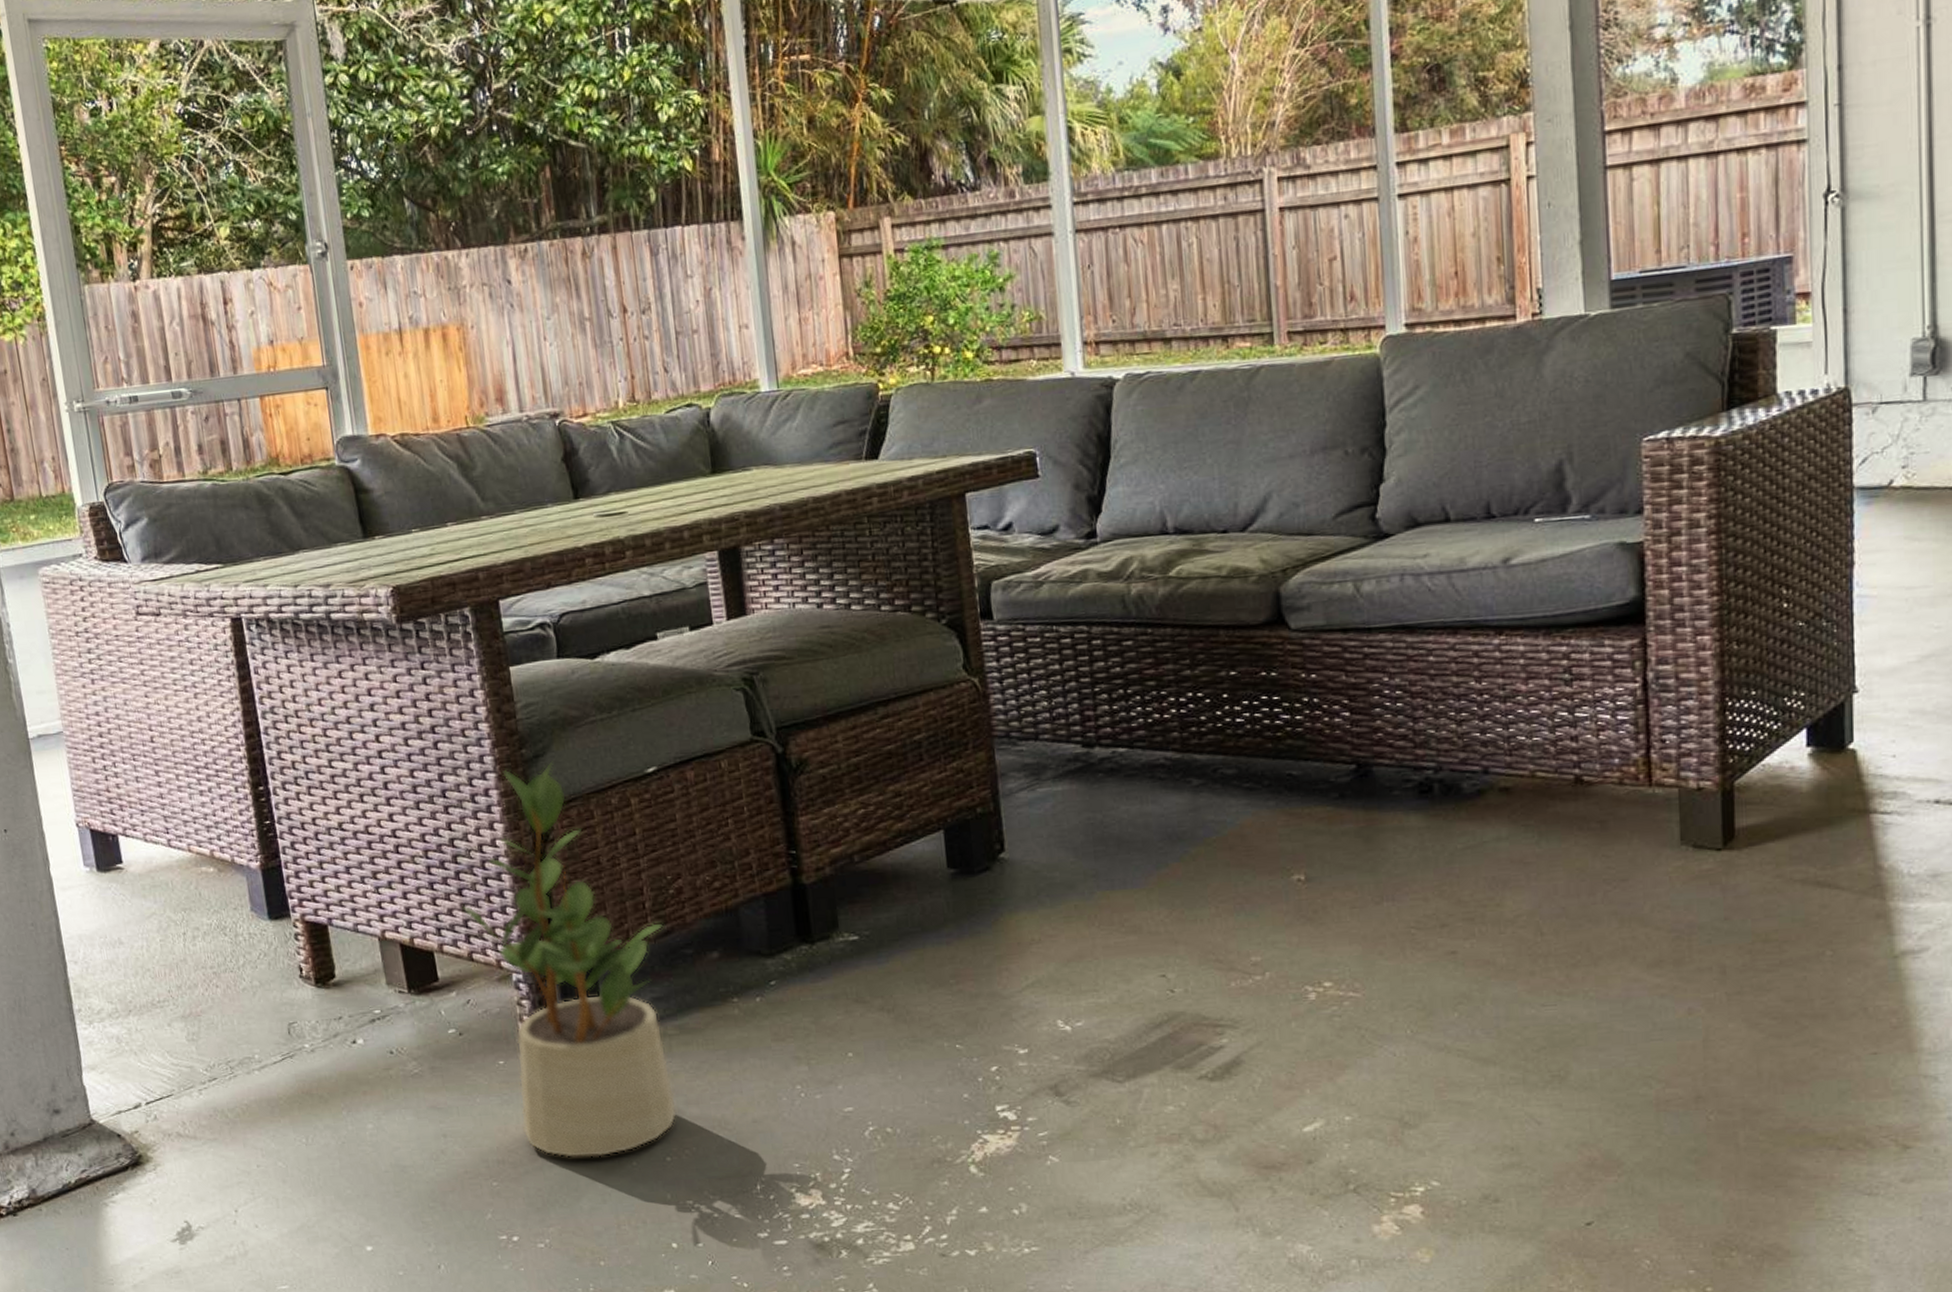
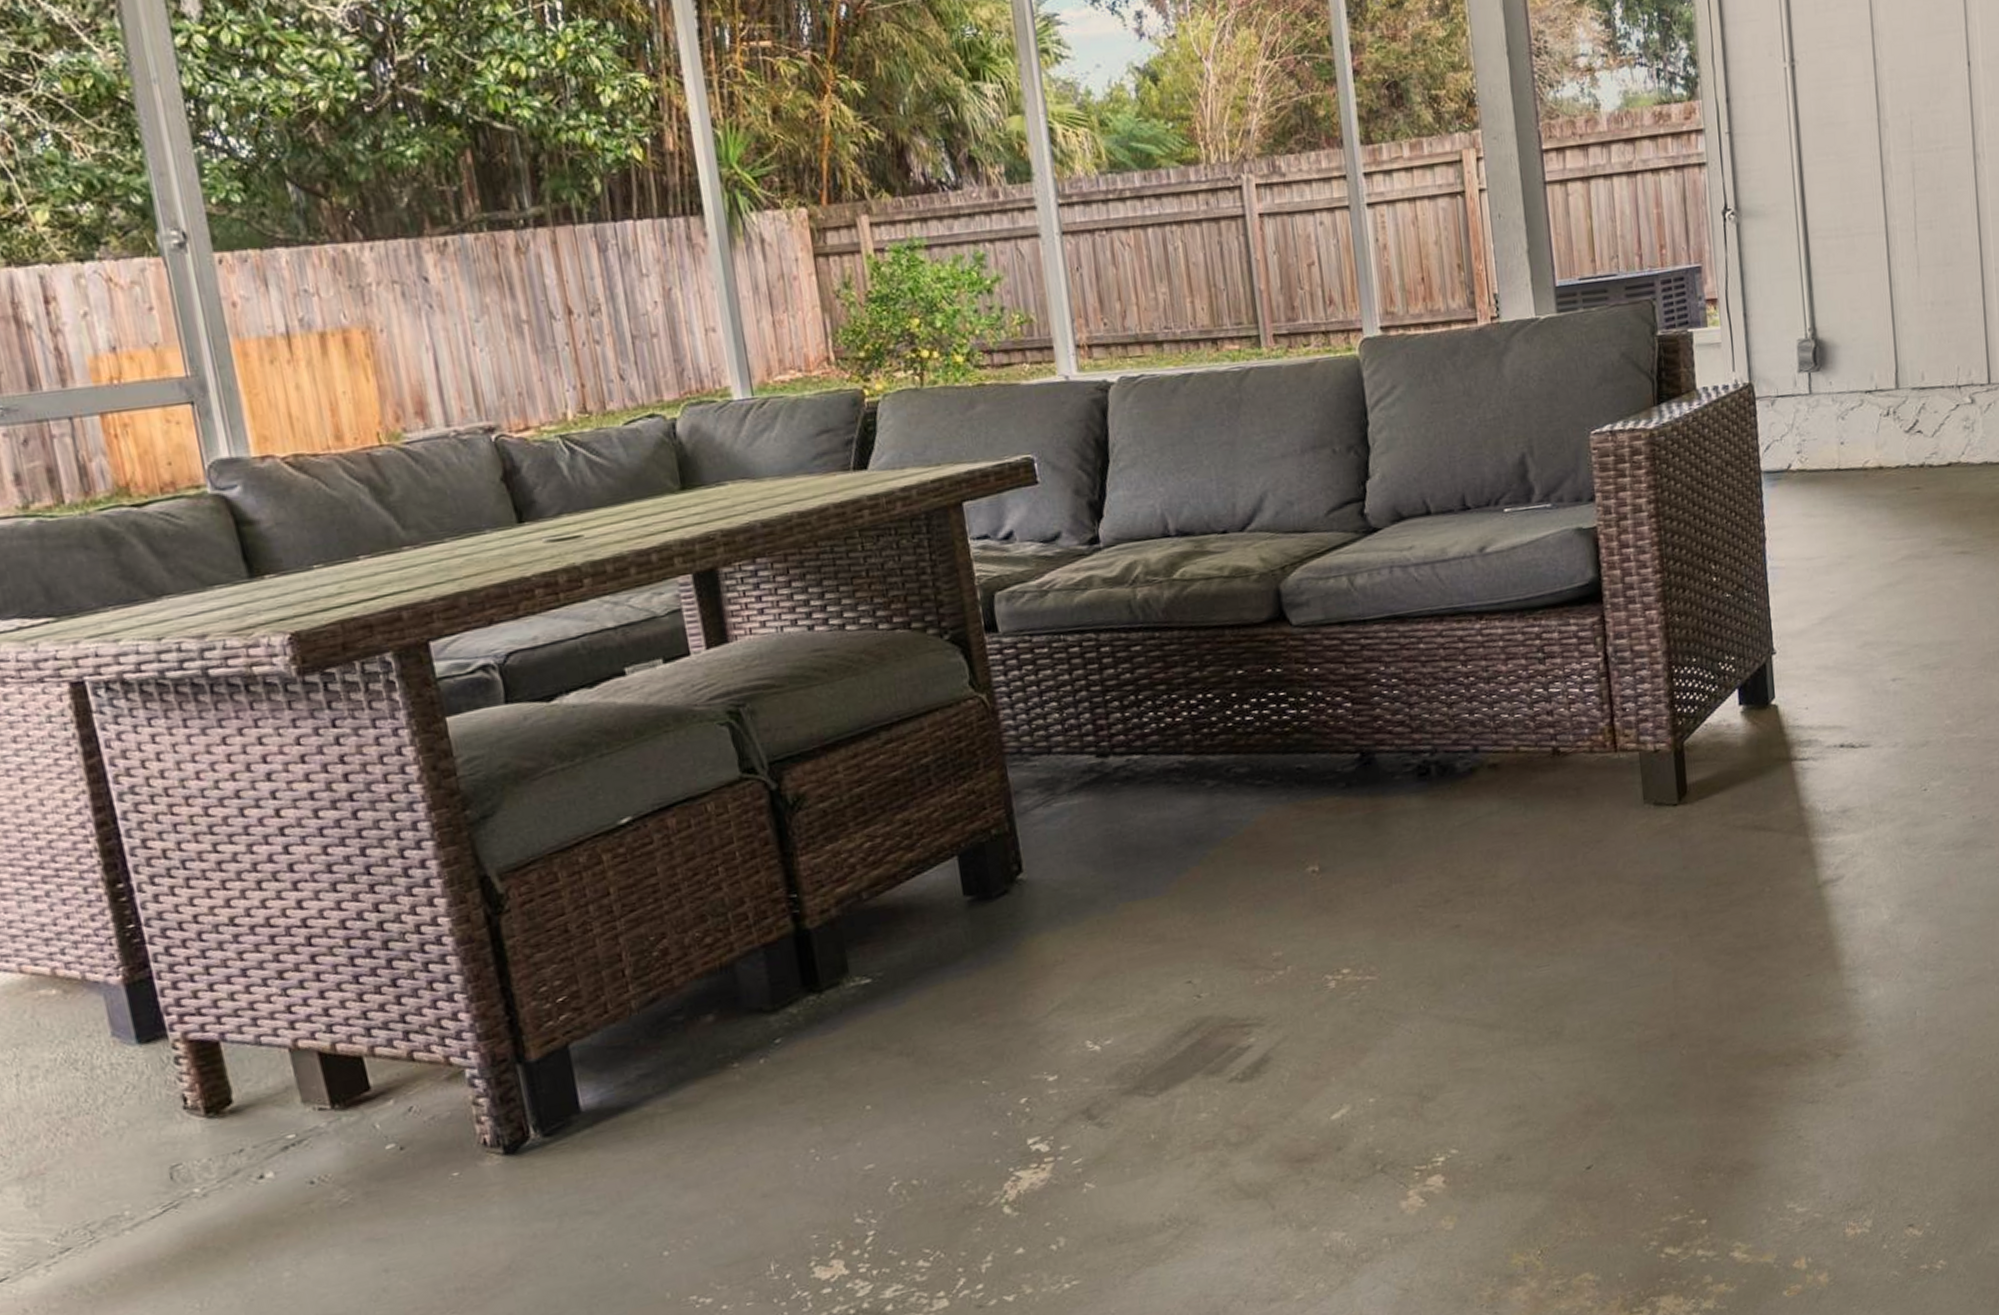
potted plant: present [462,761,678,1159] -> none [397,820,675,1273]

